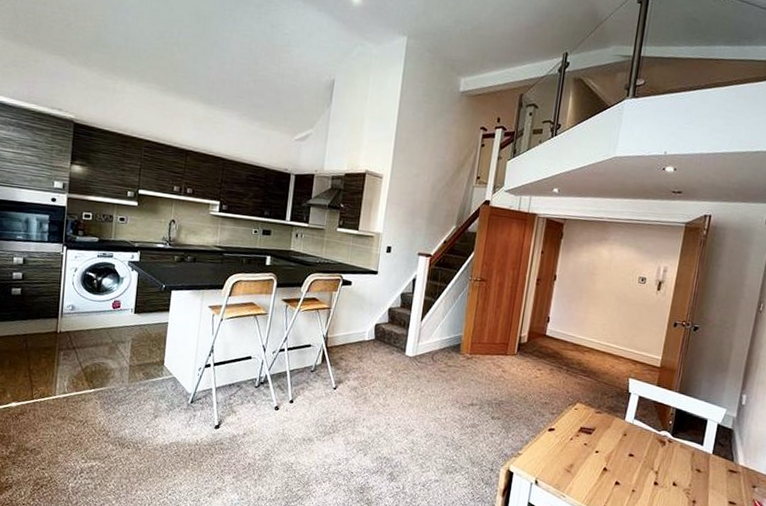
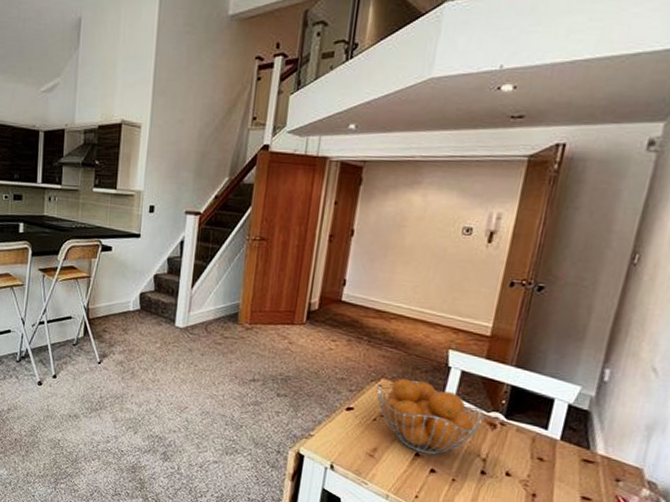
fruit basket: none [573,402,656,469] -> present [376,378,484,455]

